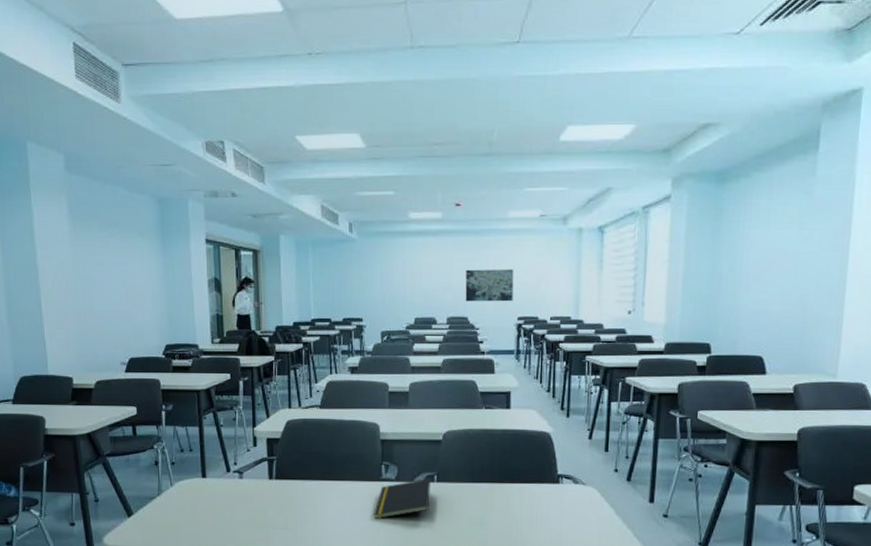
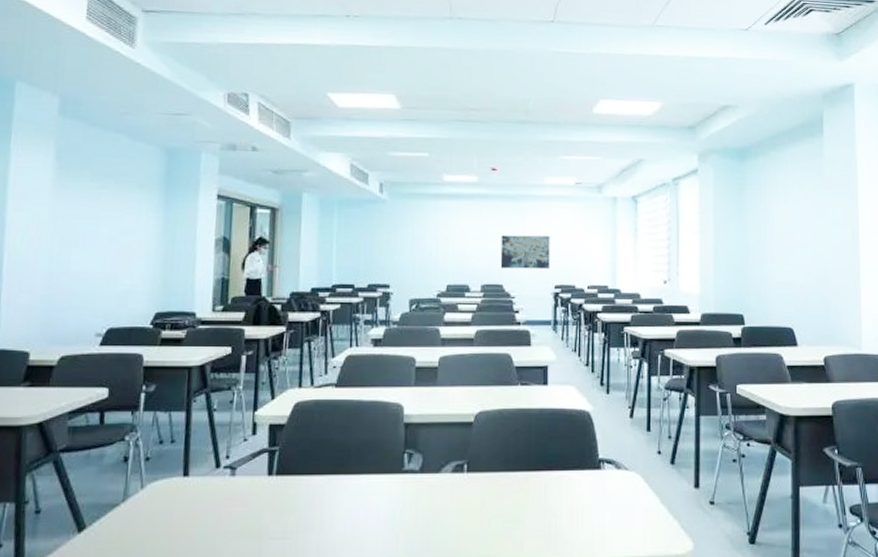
notepad: present [374,478,430,518] -> none [392,467,460,520]

